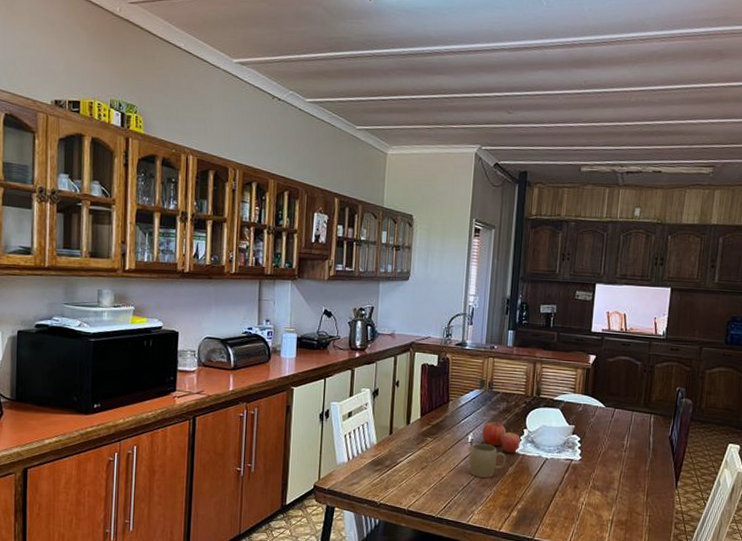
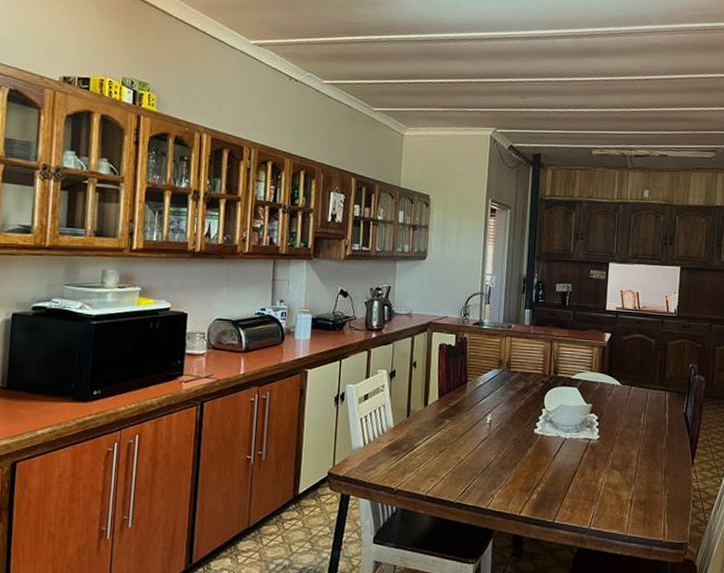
mug: present [469,443,506,478] -> none [488,424,525,460]
fruit: present [482,421,507,447] -> none [500,401,525,428]
fruit: present [501,428,521,454] -> none [520,408,540,434]

